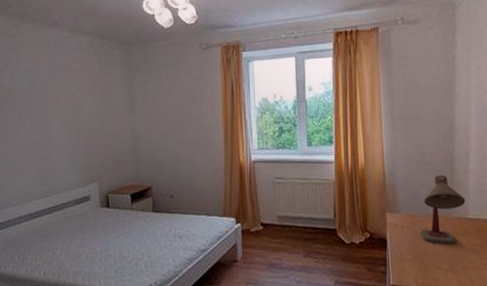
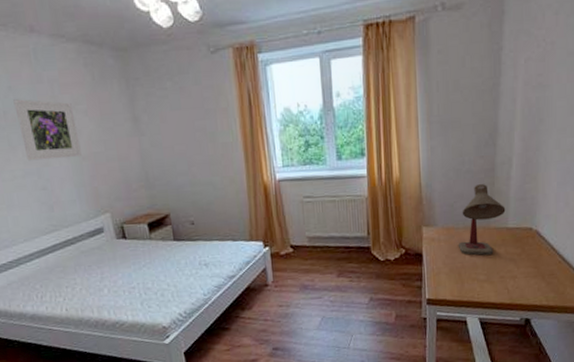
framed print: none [30,79,81,132] -> present [13,99,82,161]

